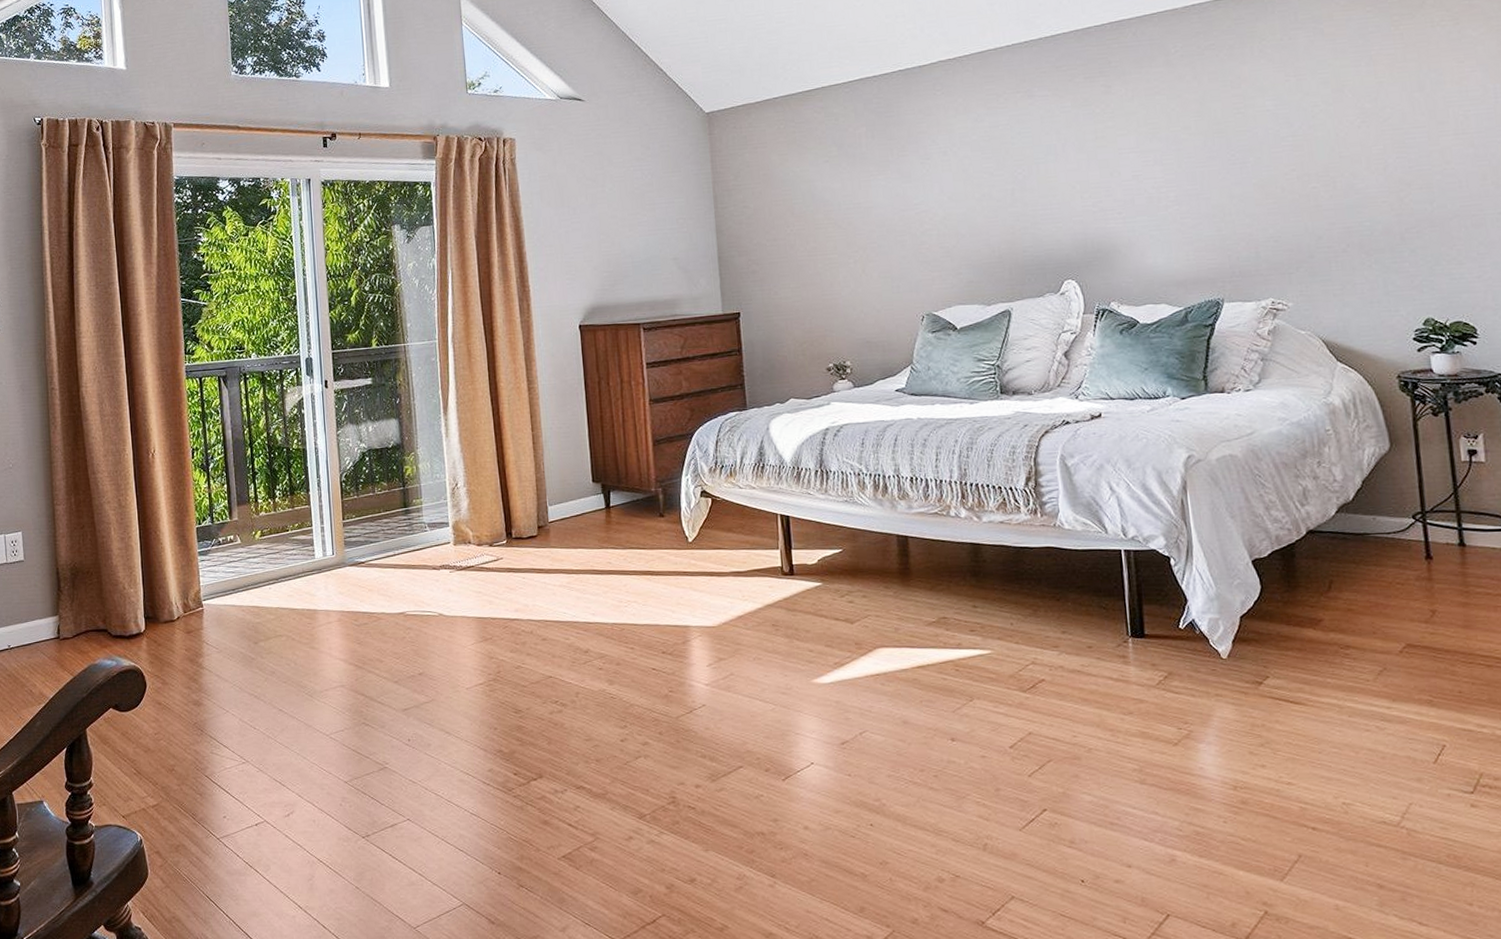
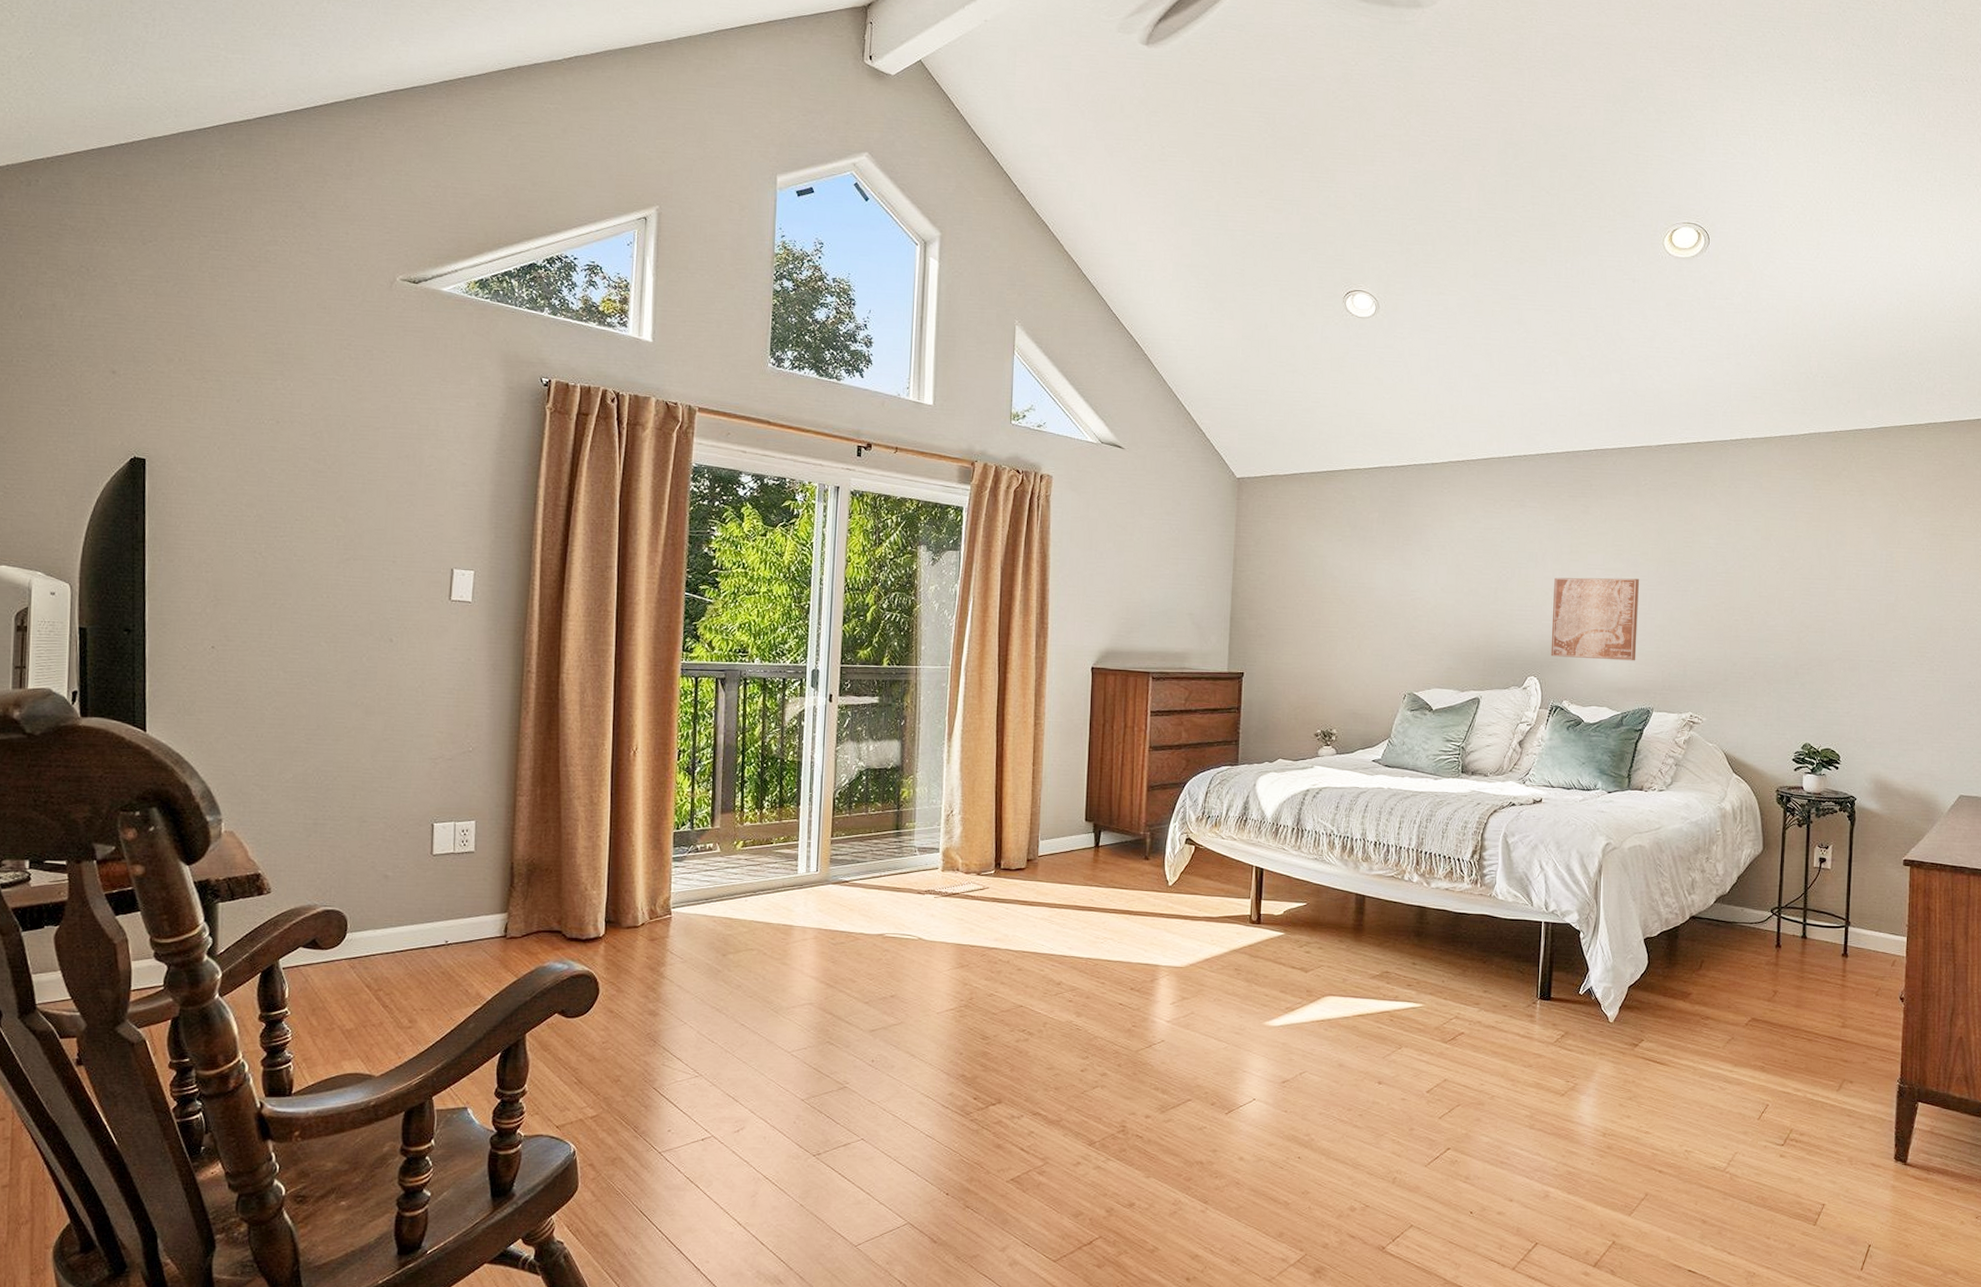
wall art: none [1080,157,1194,255] -> present [1550,577,1639,661]

